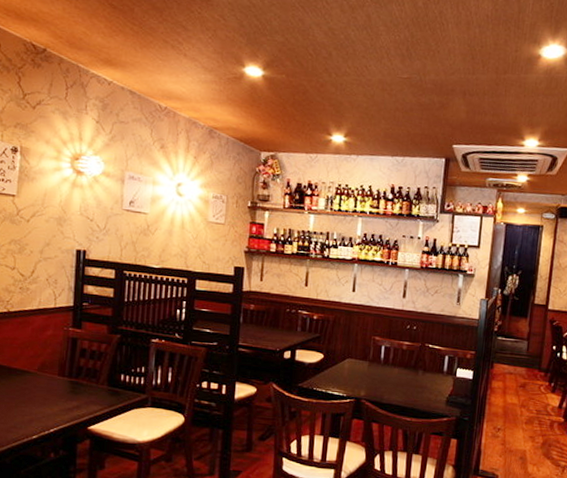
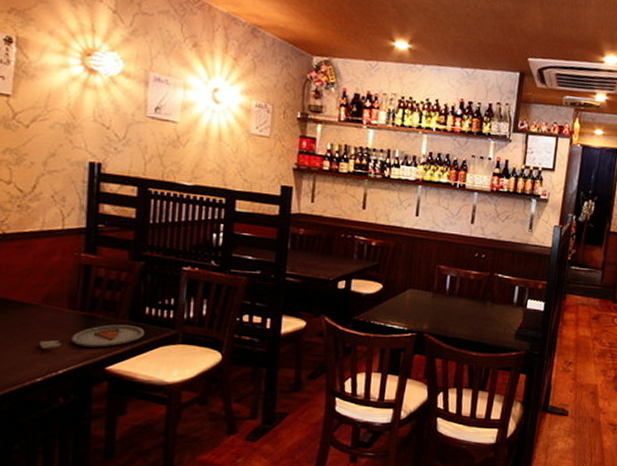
dinner plate: none [35,390,120,410] -> present [39,324,145,349]

